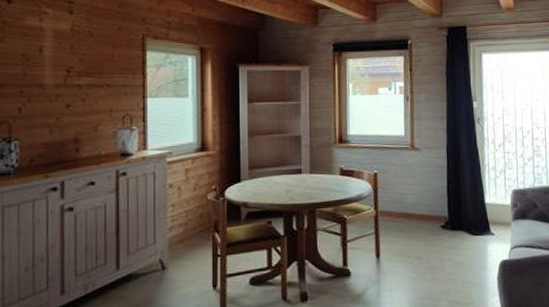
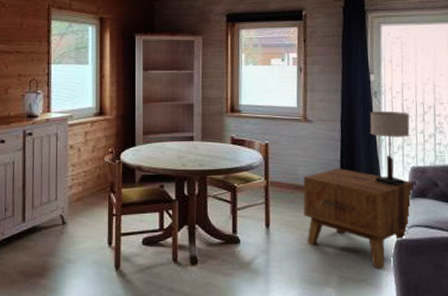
side table: none [412,194,516,291] -> present [303,168,414,269]
table lamp: none [474,136,511,209] -> present [370,111,410,186]

